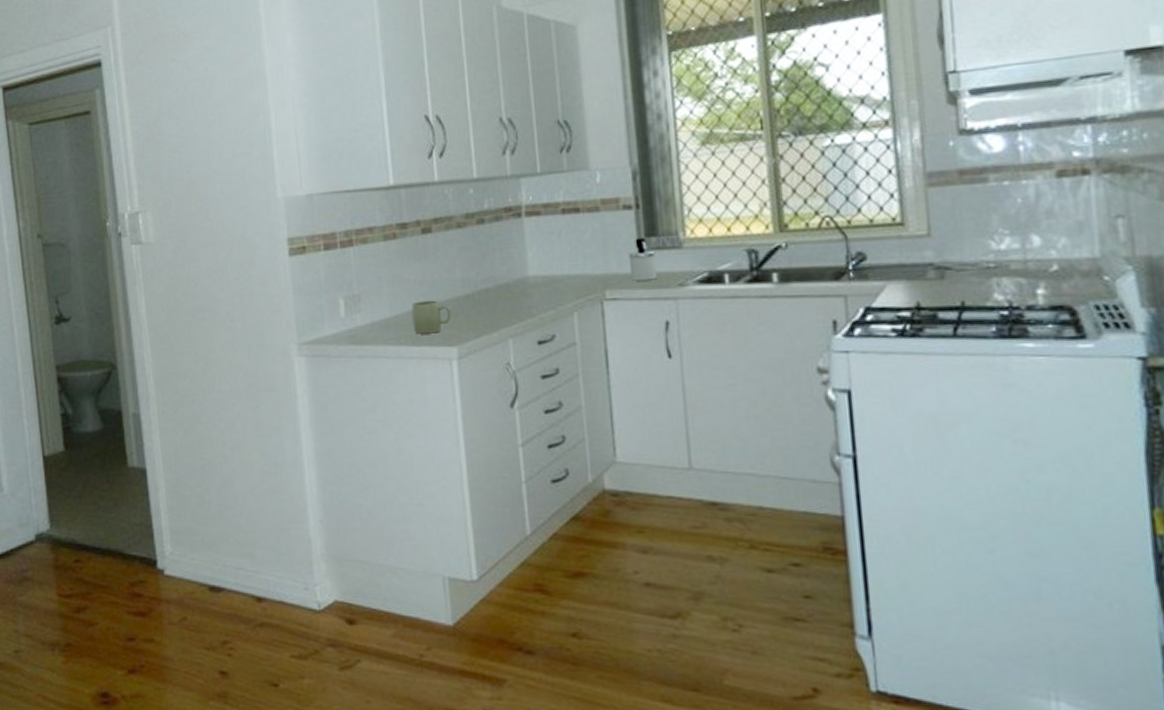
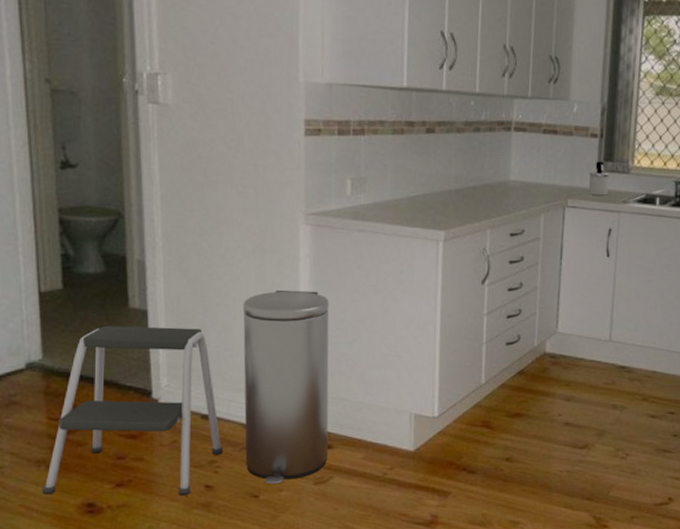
step stool: none [57,485,235,684] -> present [42,325,223,496]
pedal bin: none [241,433,352,670] -> present [242,289,329,485]
mug: present [411,300,451,334] -> none [409,189,443,218]

